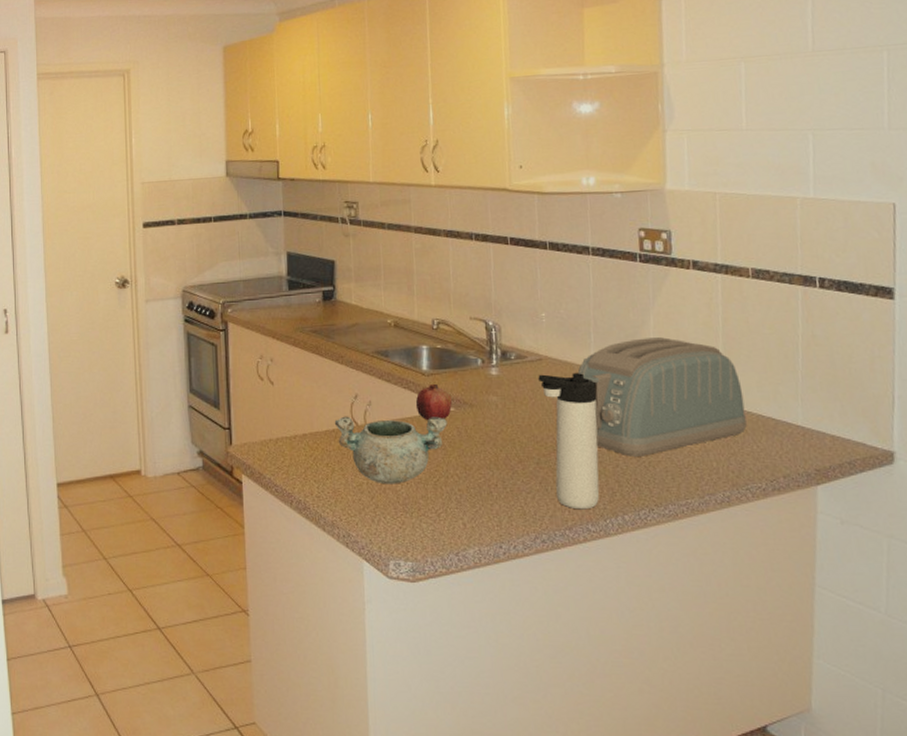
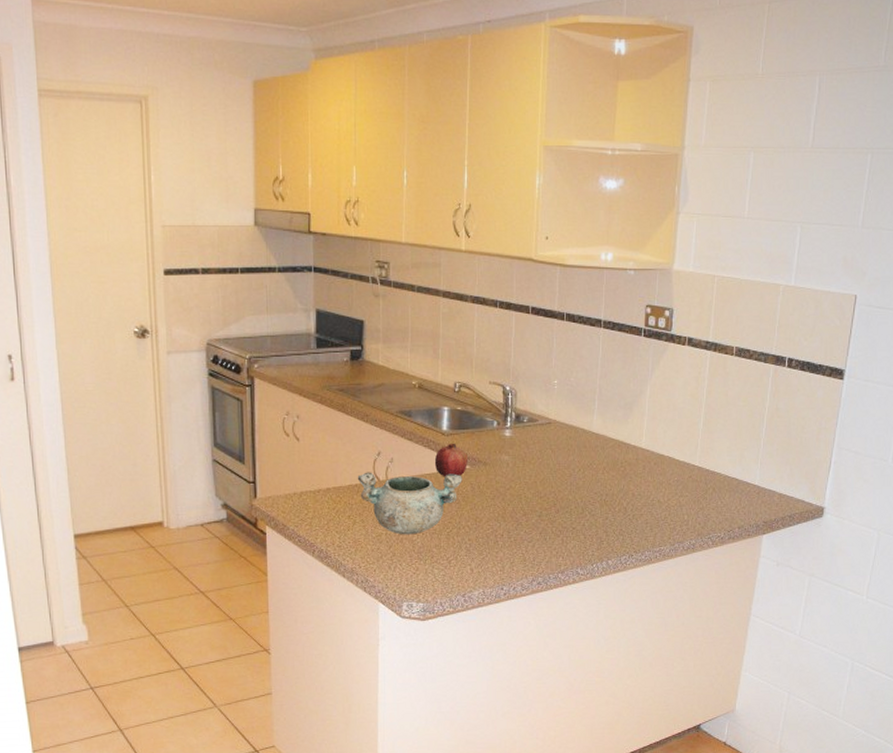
thermos bottle: present [538,373,600,510] -> none [546,436,596,556]
toaster: present [577,337,747,457] -> none [581,406,716,510]

